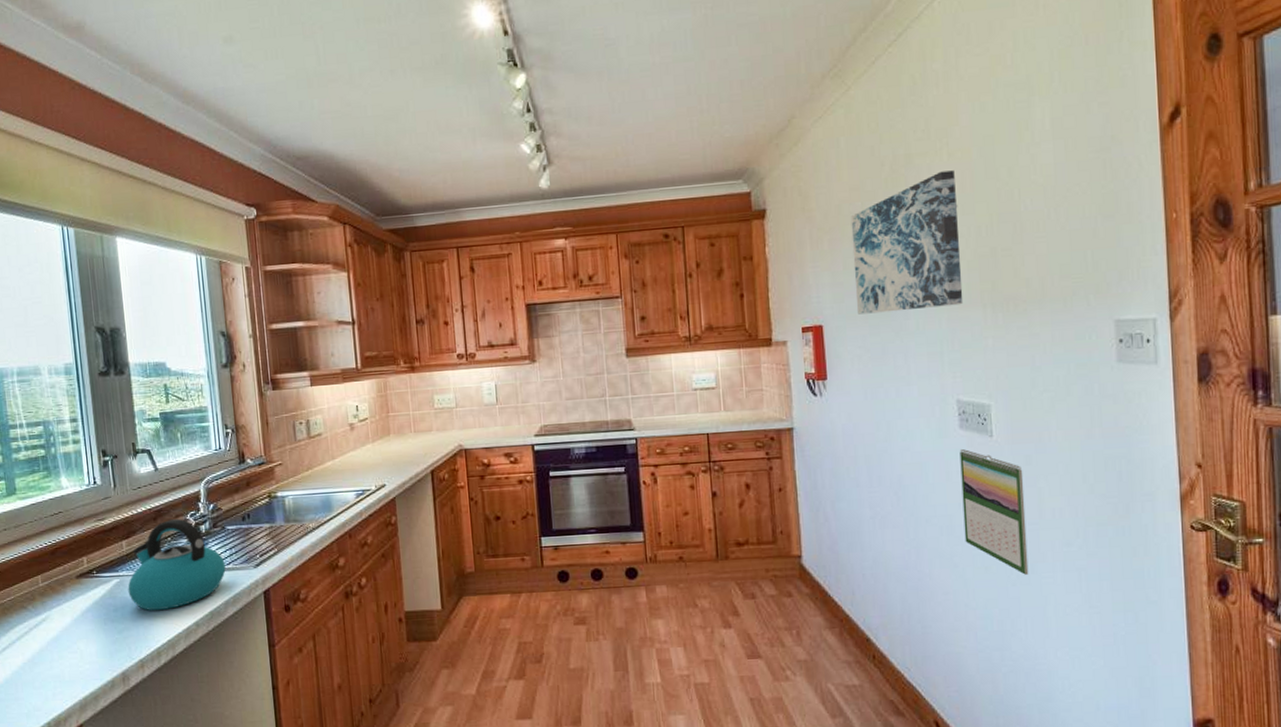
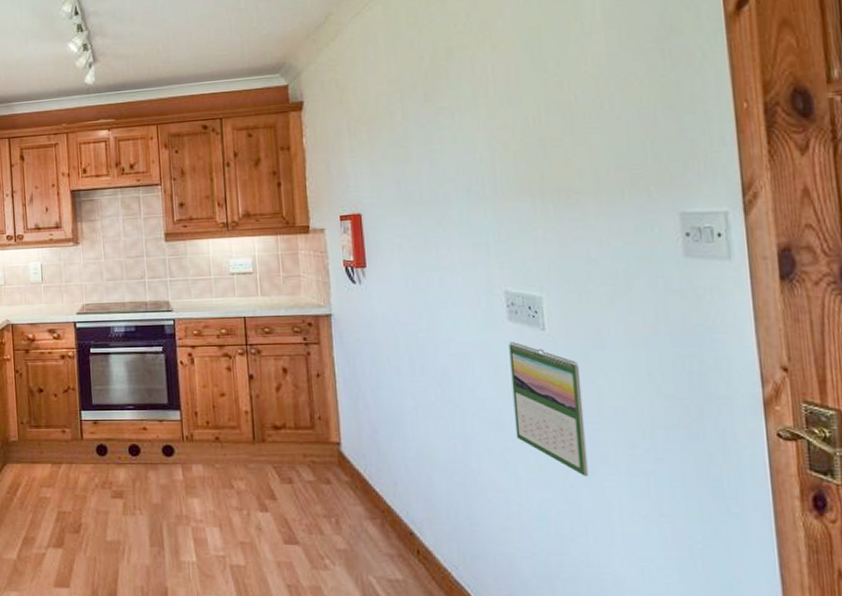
wall art: present [850,170,964,315] -> none [389,62,510,204]

